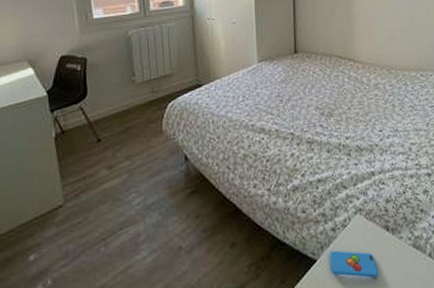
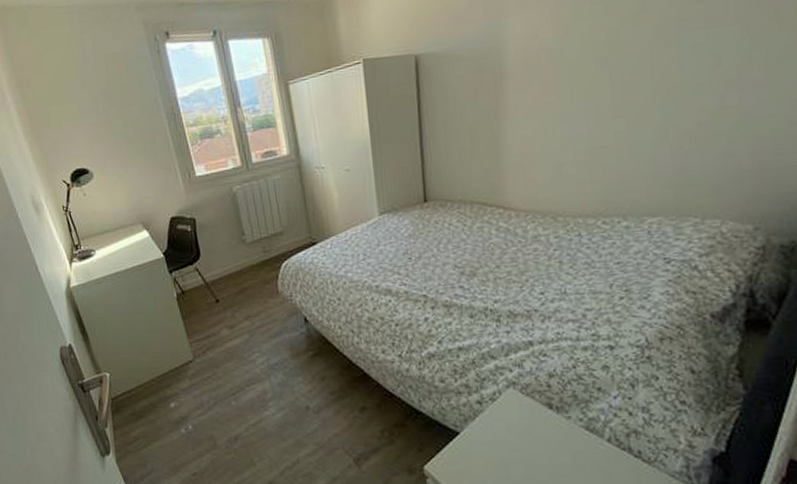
smartphone: present [330,250,379,278] -> none [475,425,538,458]

